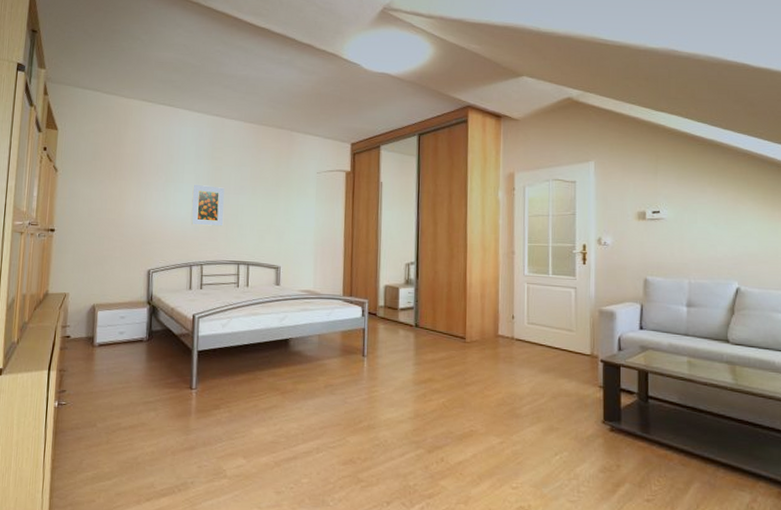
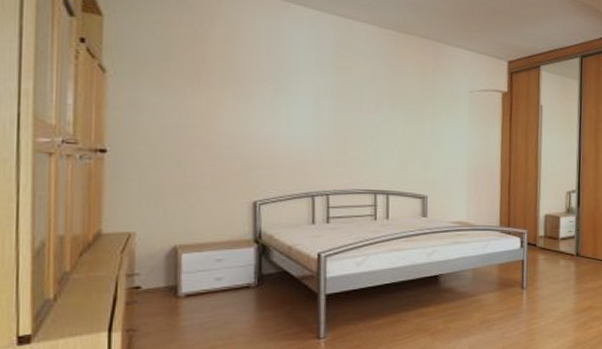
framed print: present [191,184,224,226] -> none [311,98,355,150]

